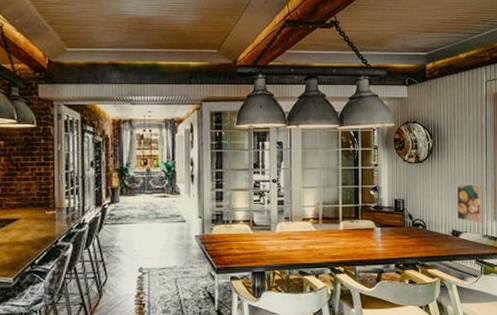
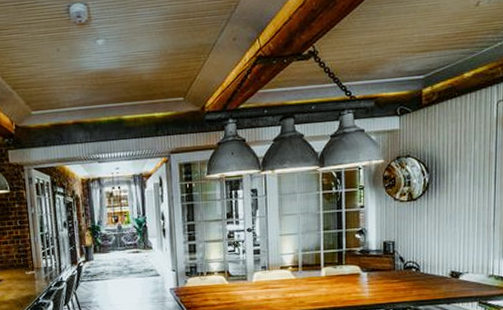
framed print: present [456,182,483,224] -> none [456,219,490,263]

